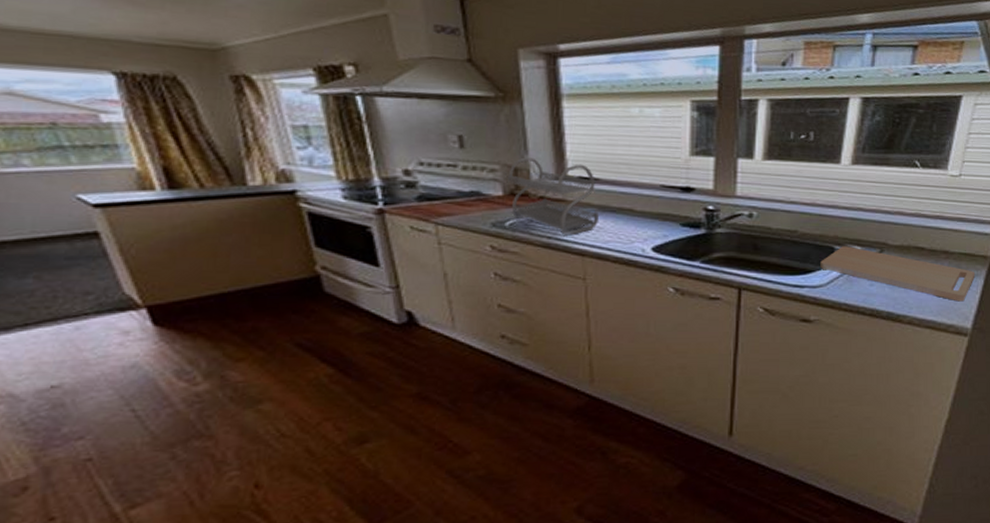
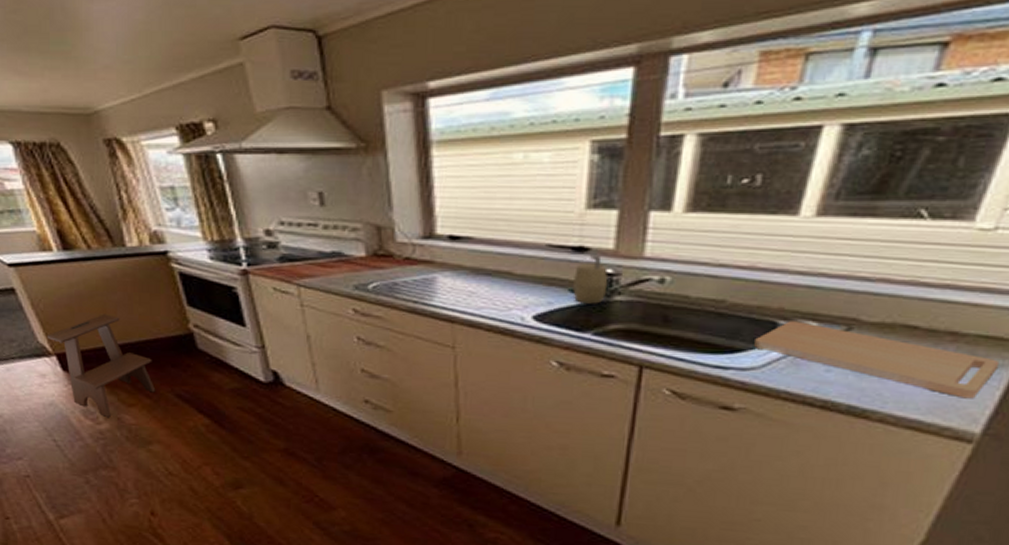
step stool: none [136,258,272,377] -> present [46,313,156,418]
dish rack: present [506,157,600,236] -> none [369,214,473,300]
soap dispenser: none [683,194,710,236] -> present [573,255,608,304]

